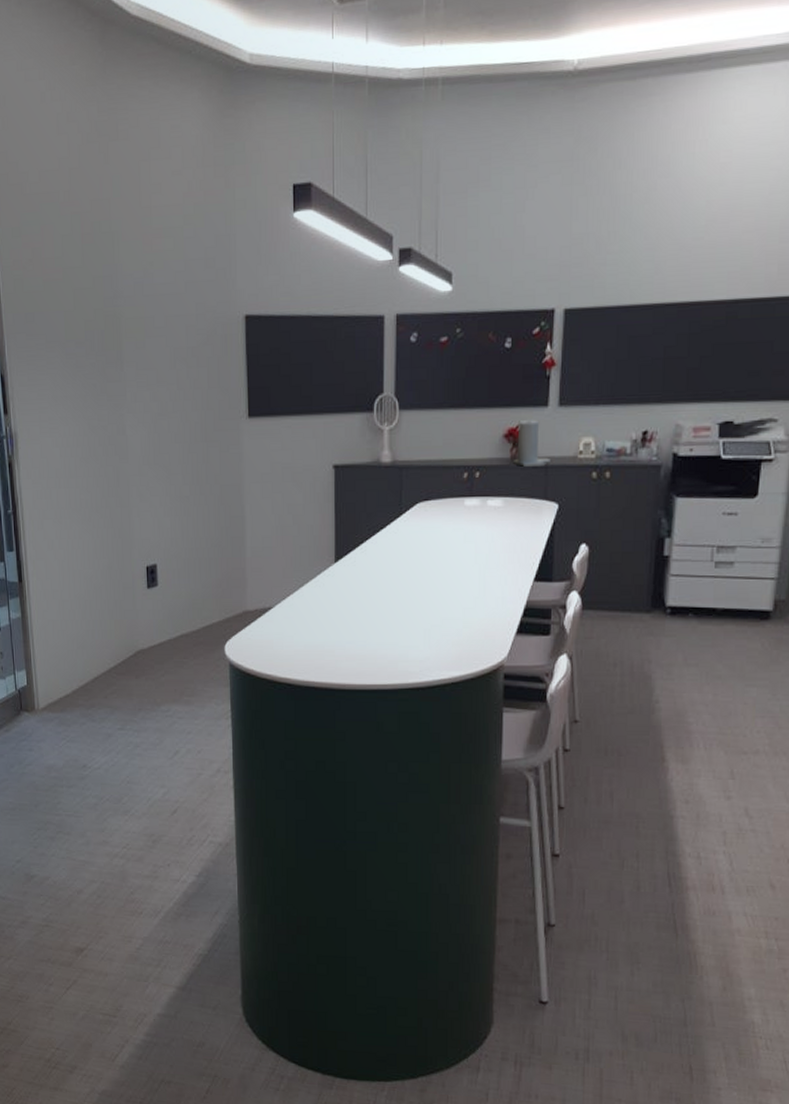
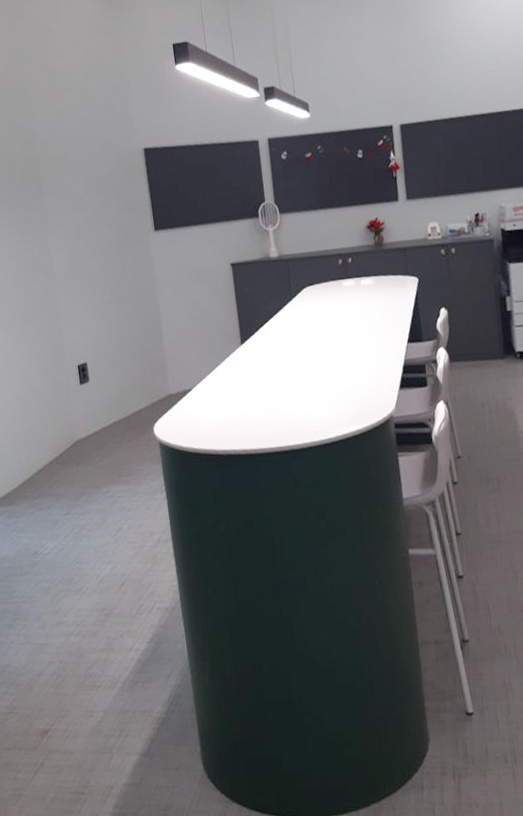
paper towel: present [512,420,551,467] -> none [376,212,407,251]

